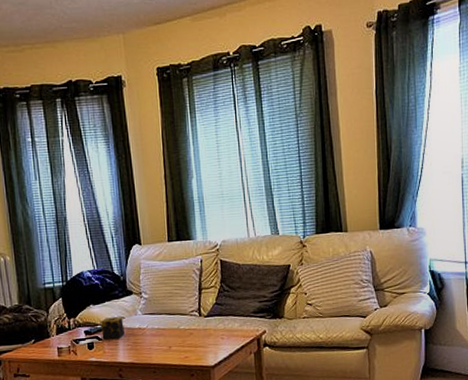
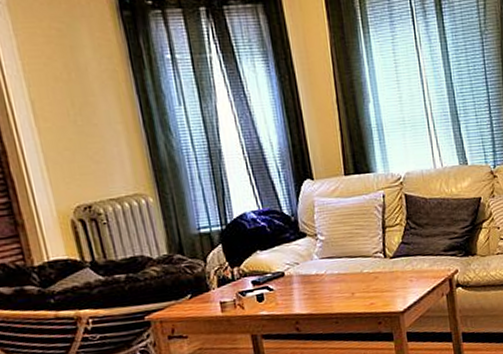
candle: present [101,317,126,339] -> none [270,262,301,289]

